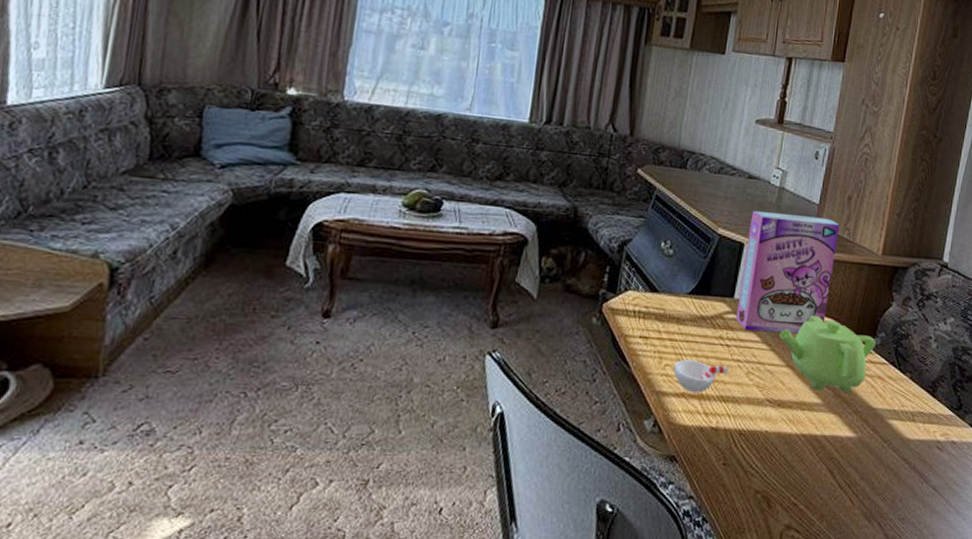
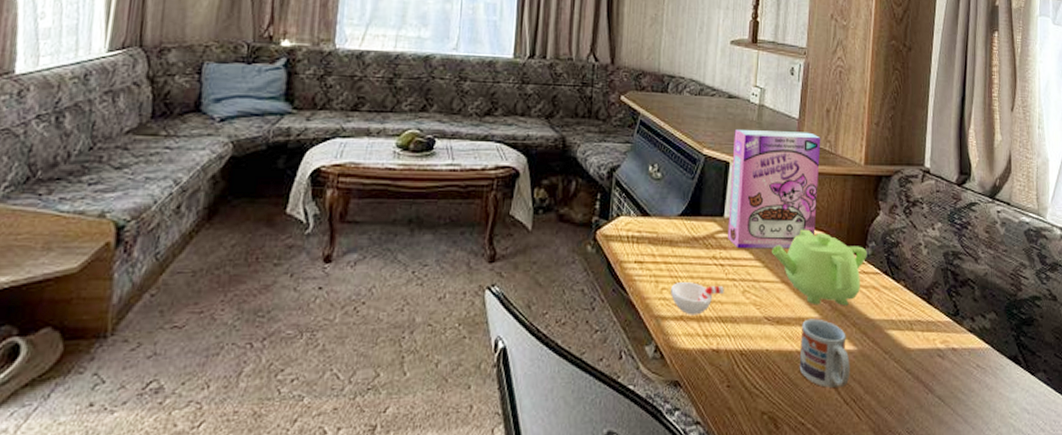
cup: none [797,403,848,472] -> present [799,318,850,388]

